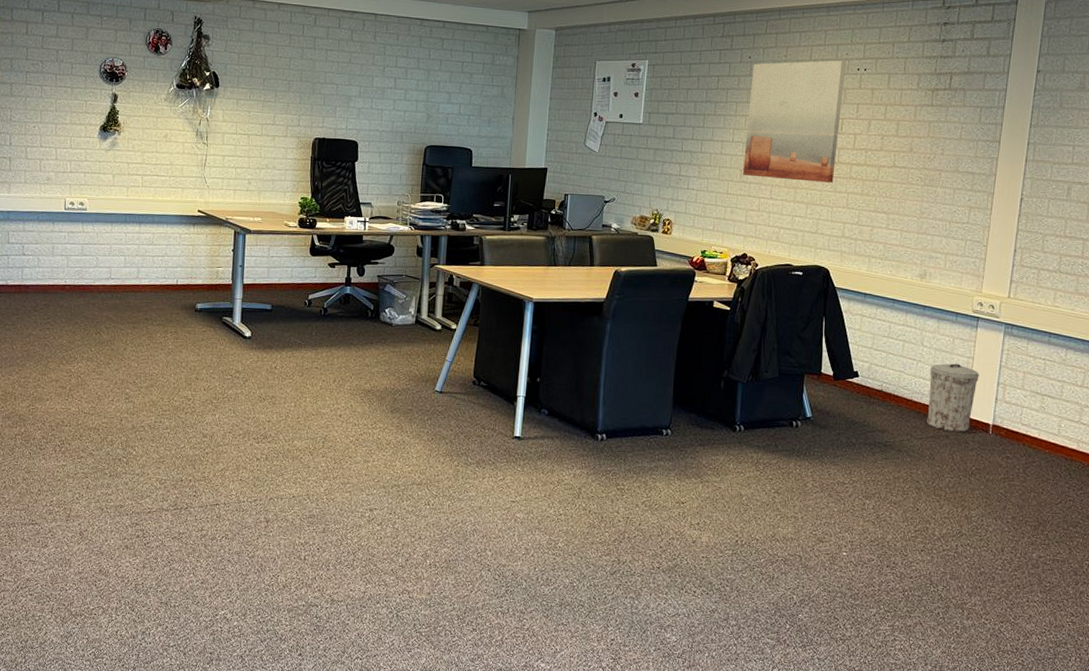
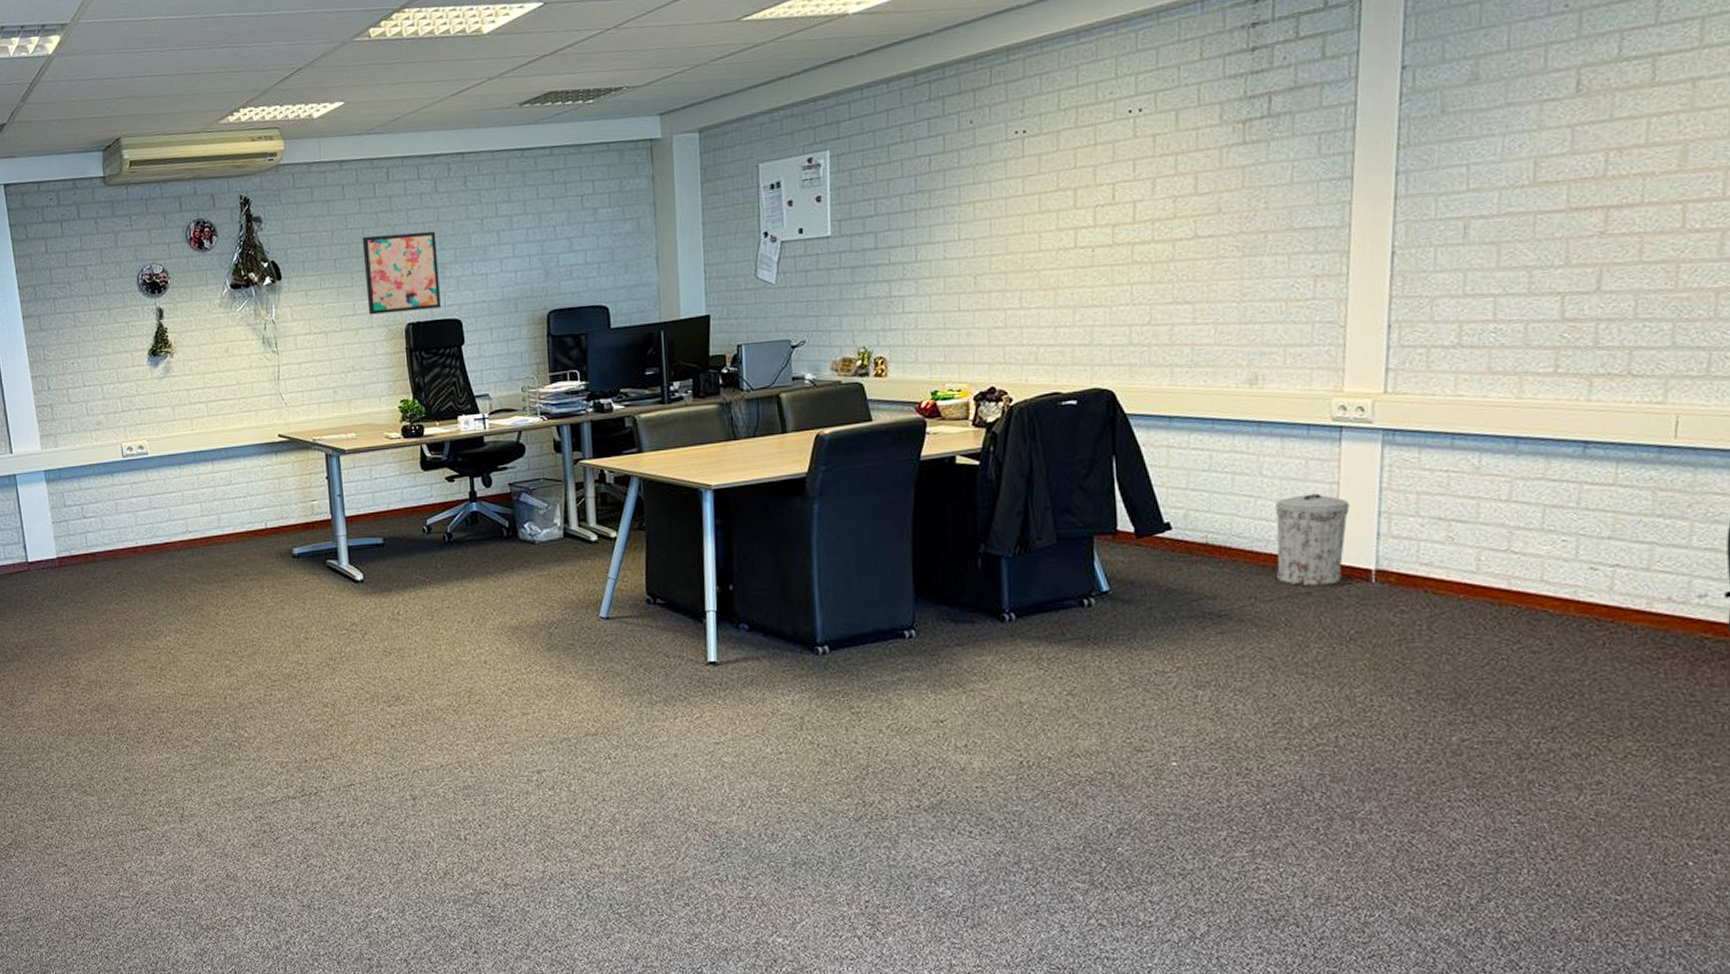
wall art: none [285,65,347,130] -> present [362,231,442,315]
wall art: present [742,60,847,183] -> none [977,102,1112,283]

